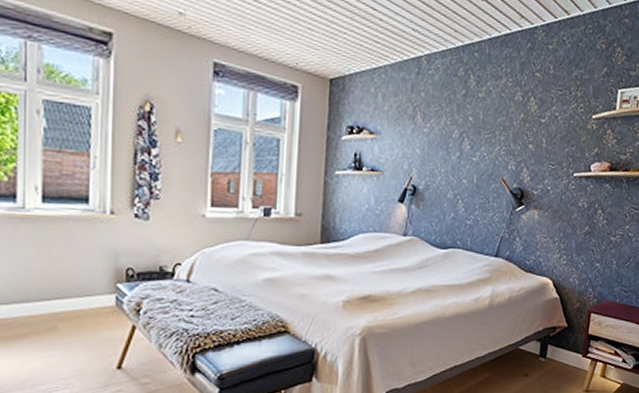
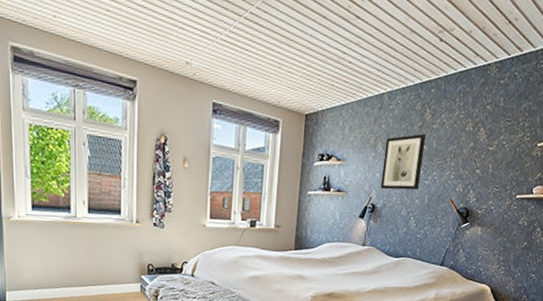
wall art: none [422,103,472,169] -> present [380,133,427,190]

